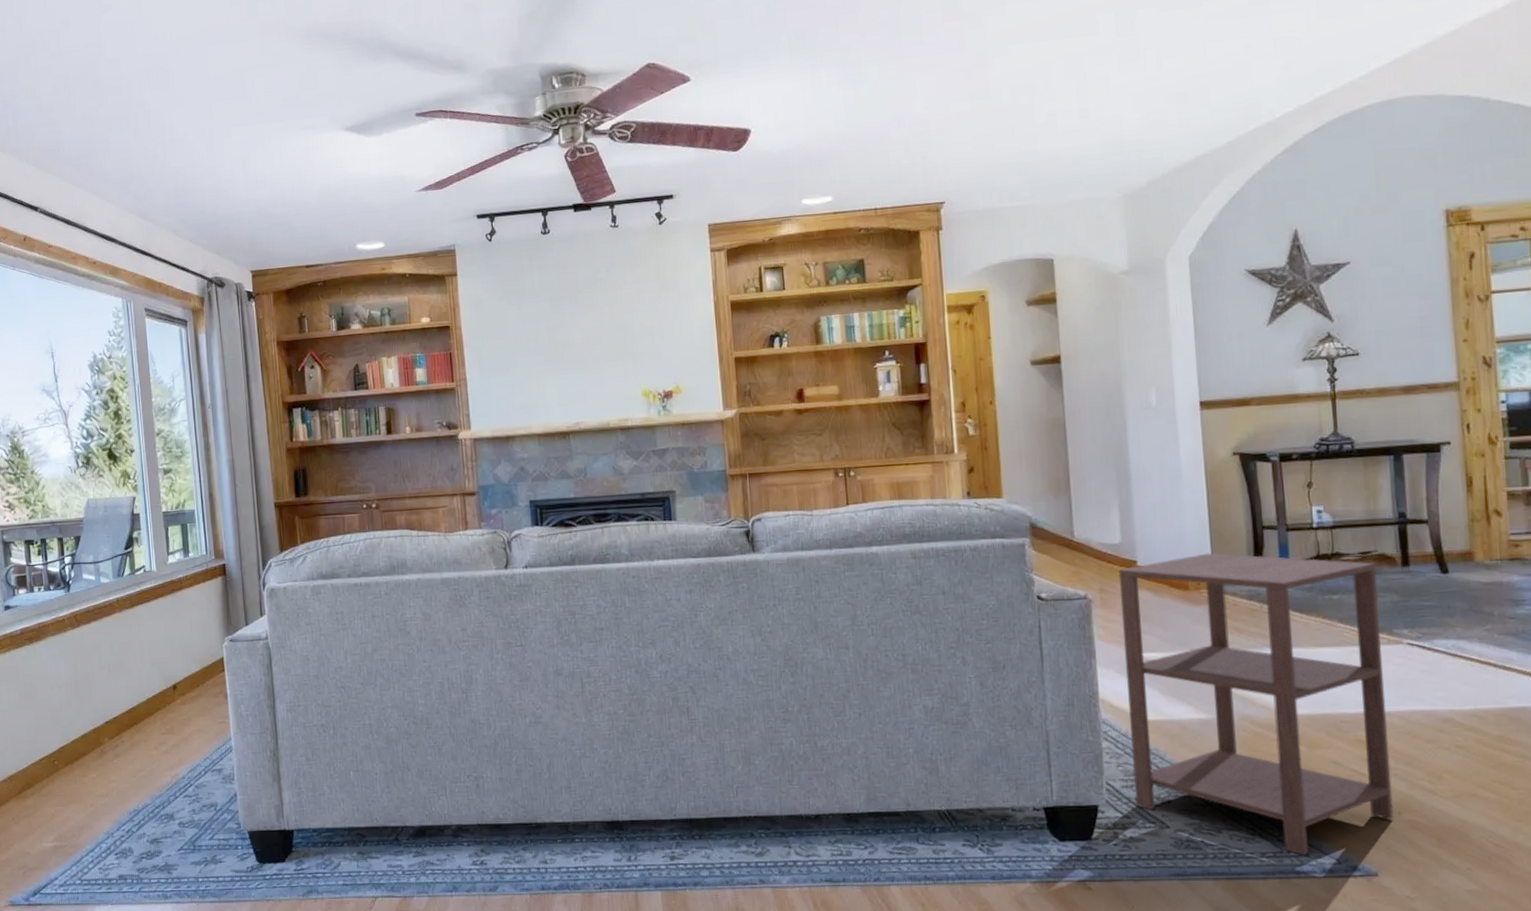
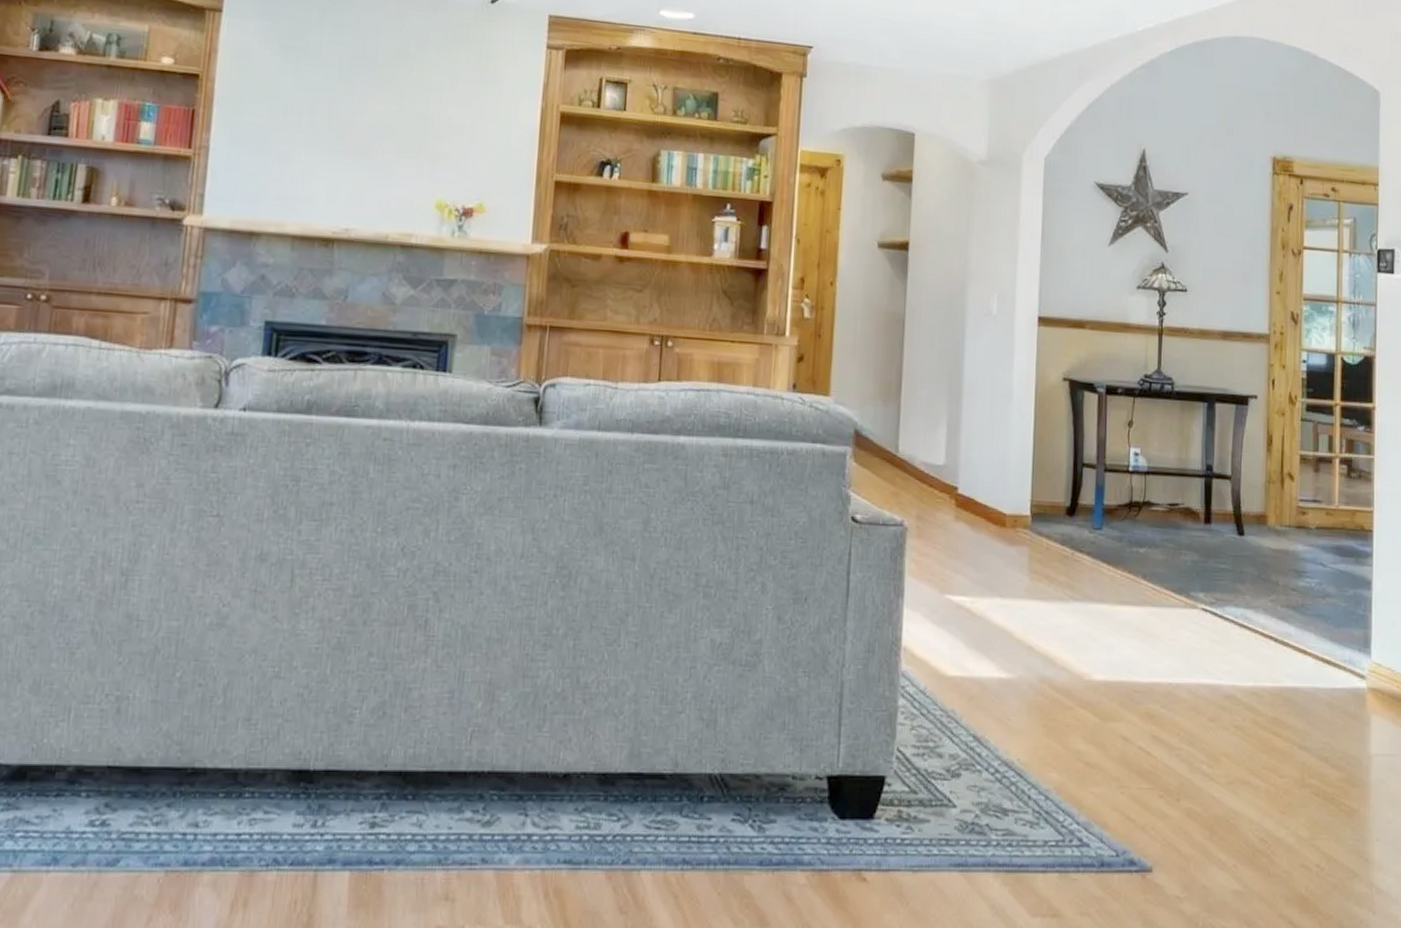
side table: present [1118,552,1394,856] -> none [925,486,1181,846]

